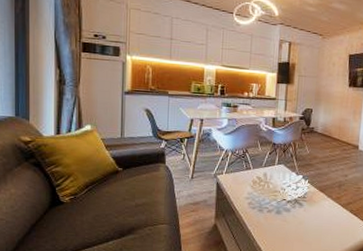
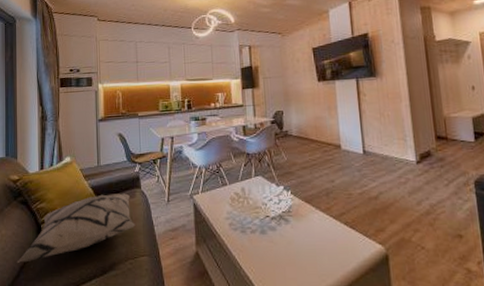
decorative pillow: none [28,165,157,221] -> present [17,193,136,263]

